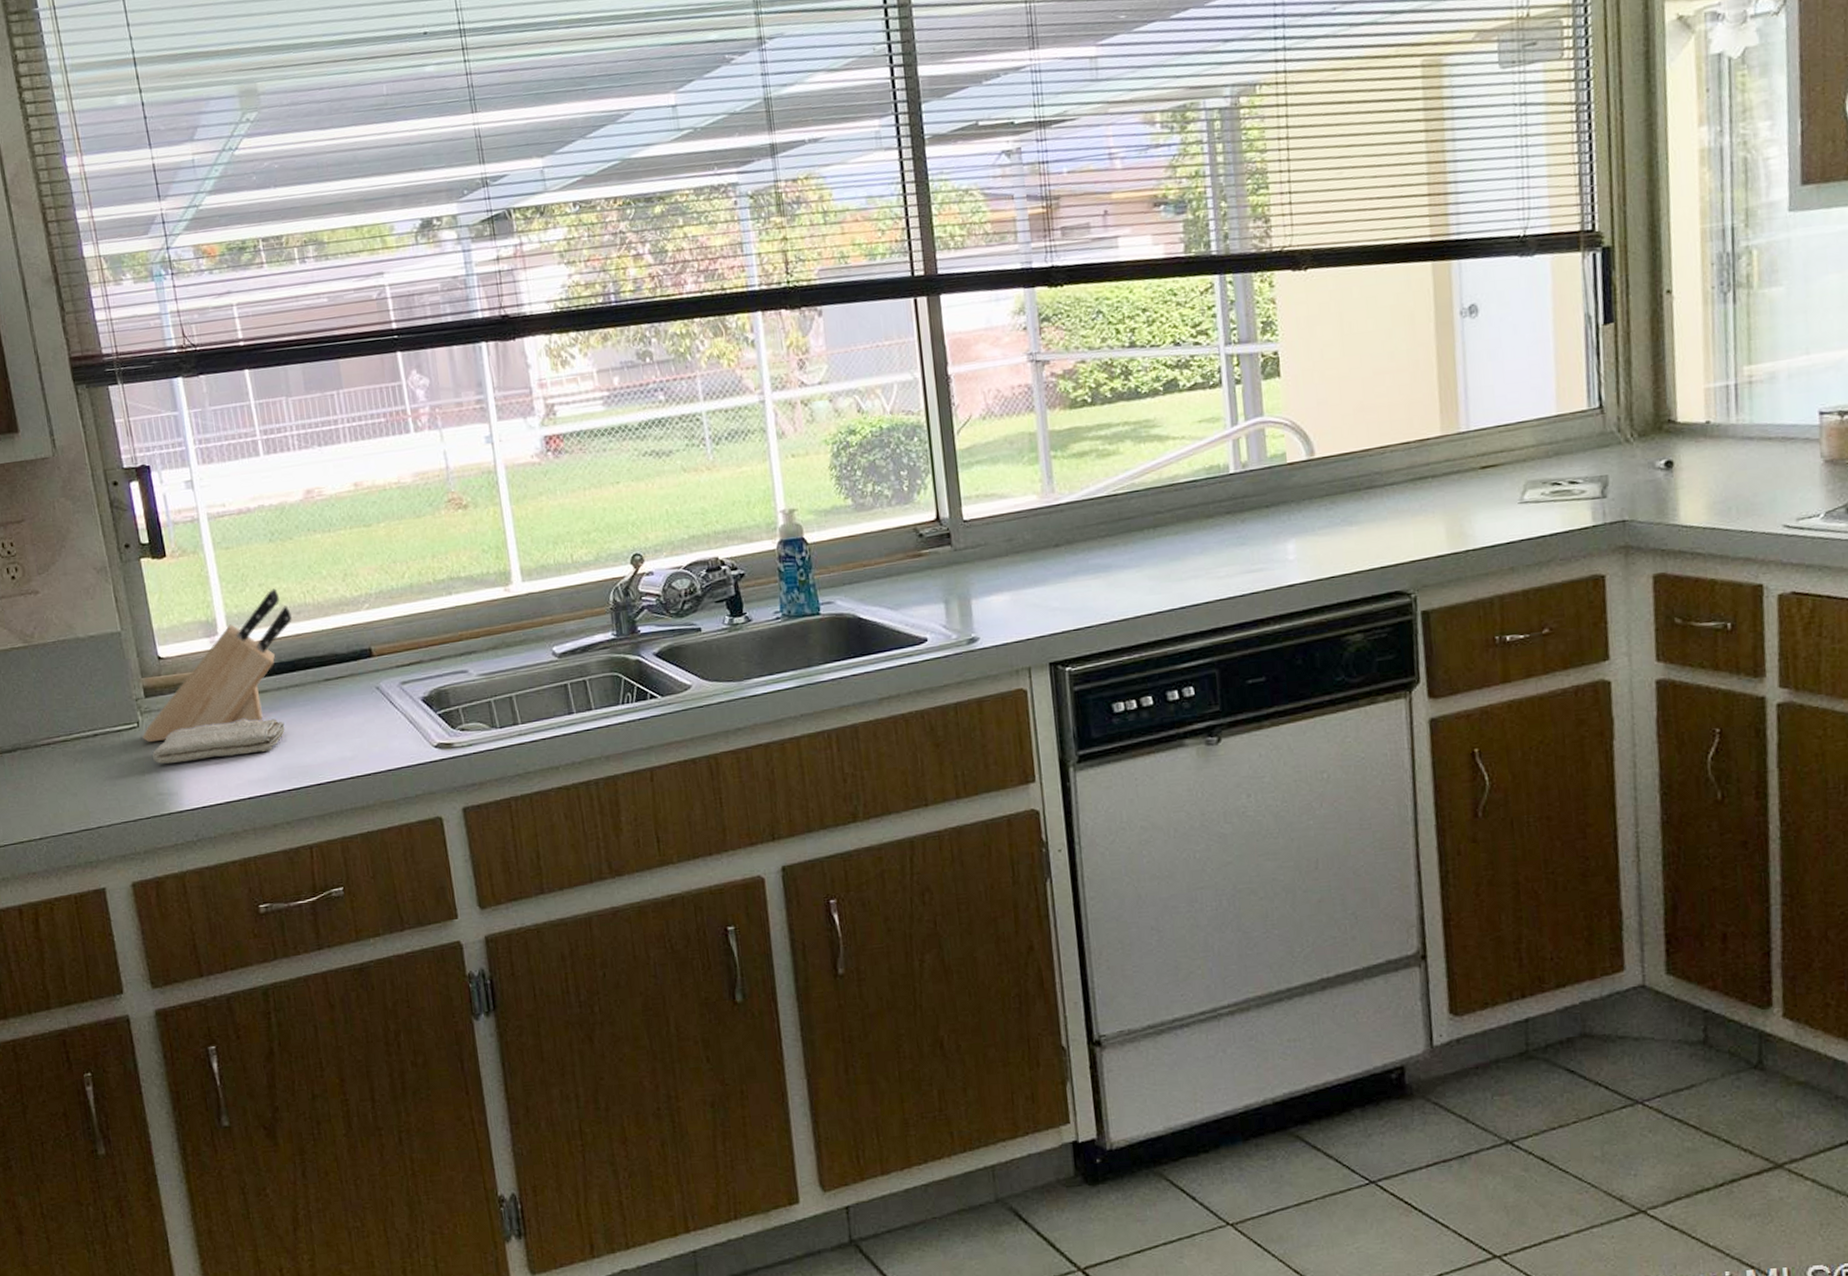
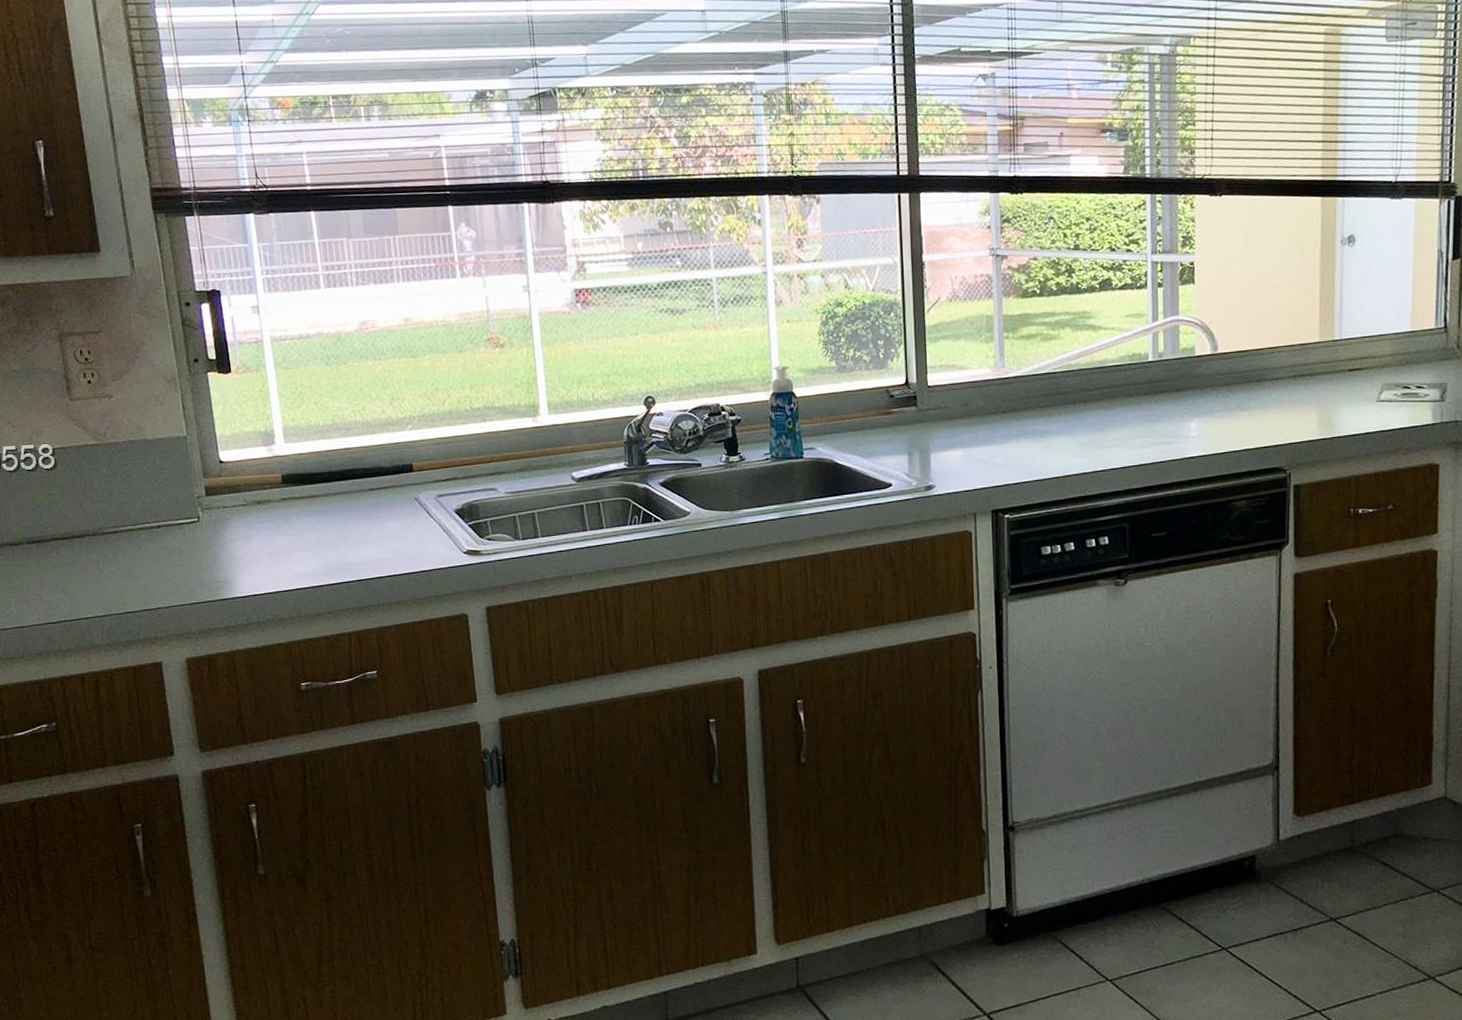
knife block: present [142,588,292,743] -> none [201,406,343,536]
washcloth: present [152,718,285,764] -> none [210,520,332,555]

